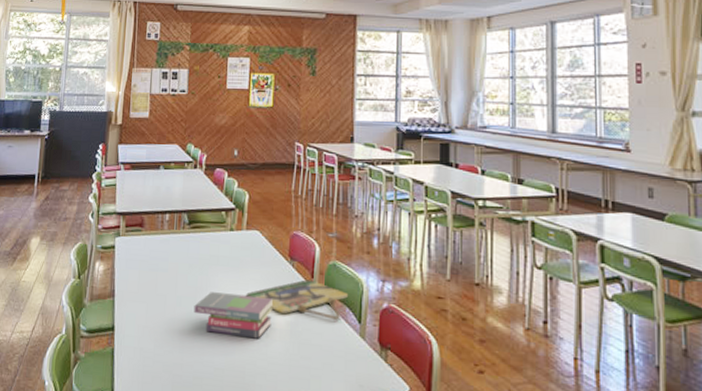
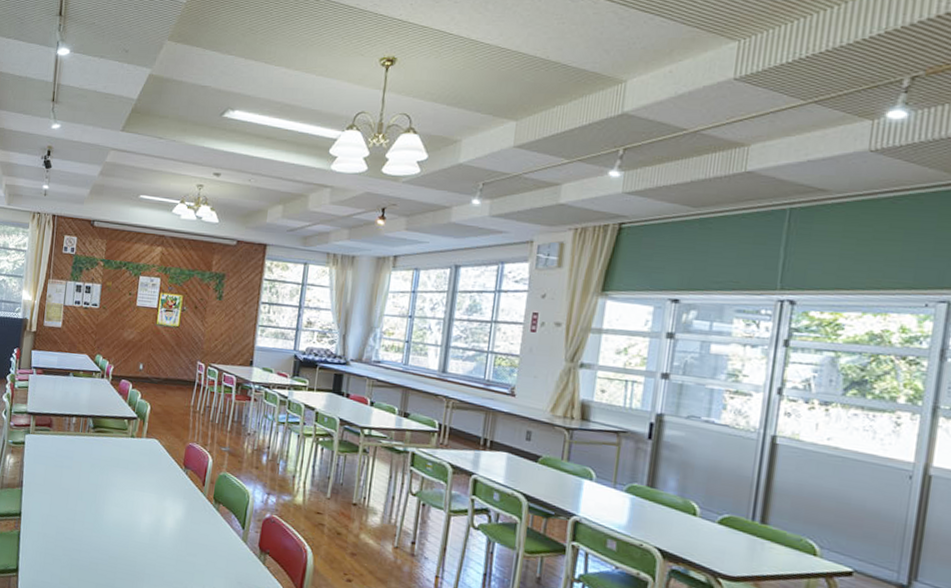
books: present [194,292,273,339] -> none [93,490,166,535]
home sign: present [246,279,349,320] -> none [142,486,236,525]

